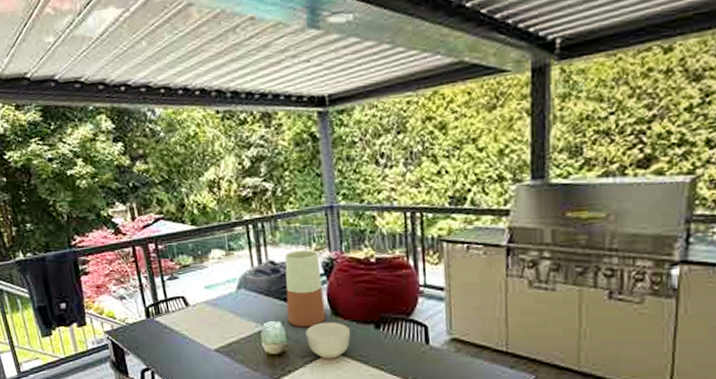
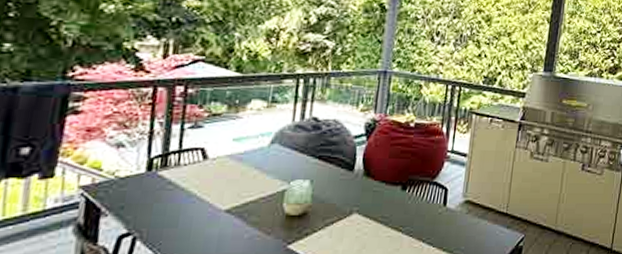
vase: present [285,249,326,328] -> none [317,109,364,187]
bowl: present [305,322,351,359] -> none [332,182,379,221]

